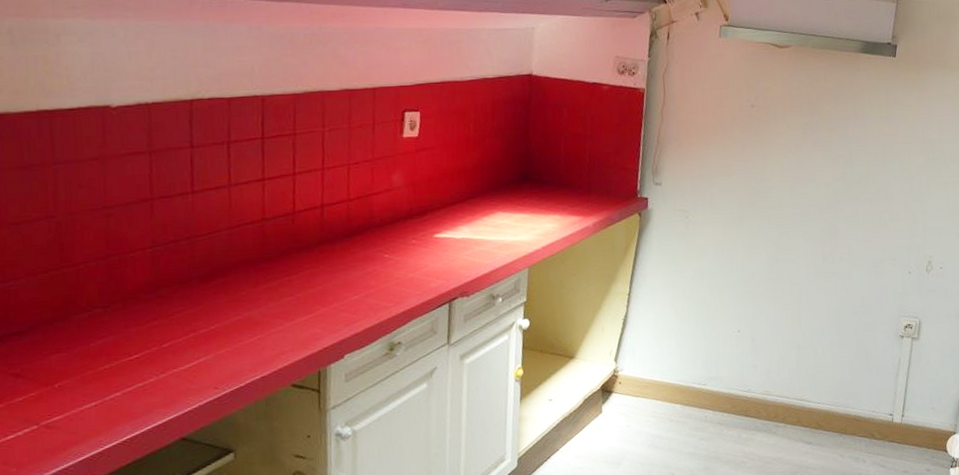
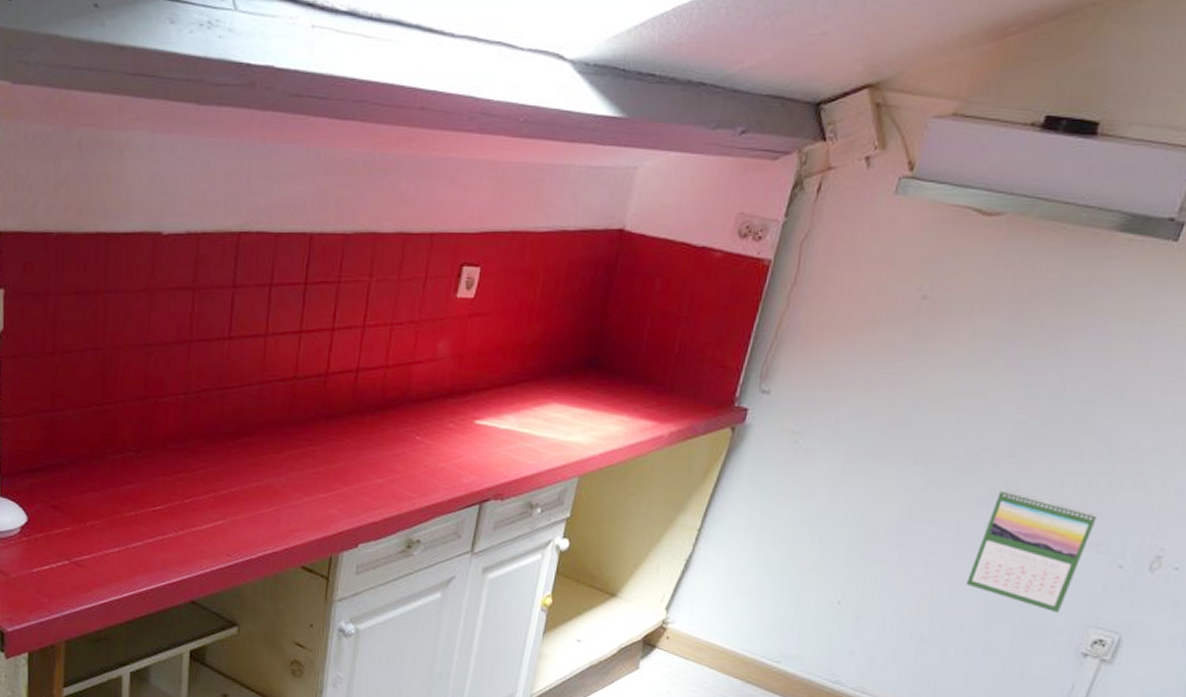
calendar: none [819,231,889,312] -> present [967,488,1097,614]

